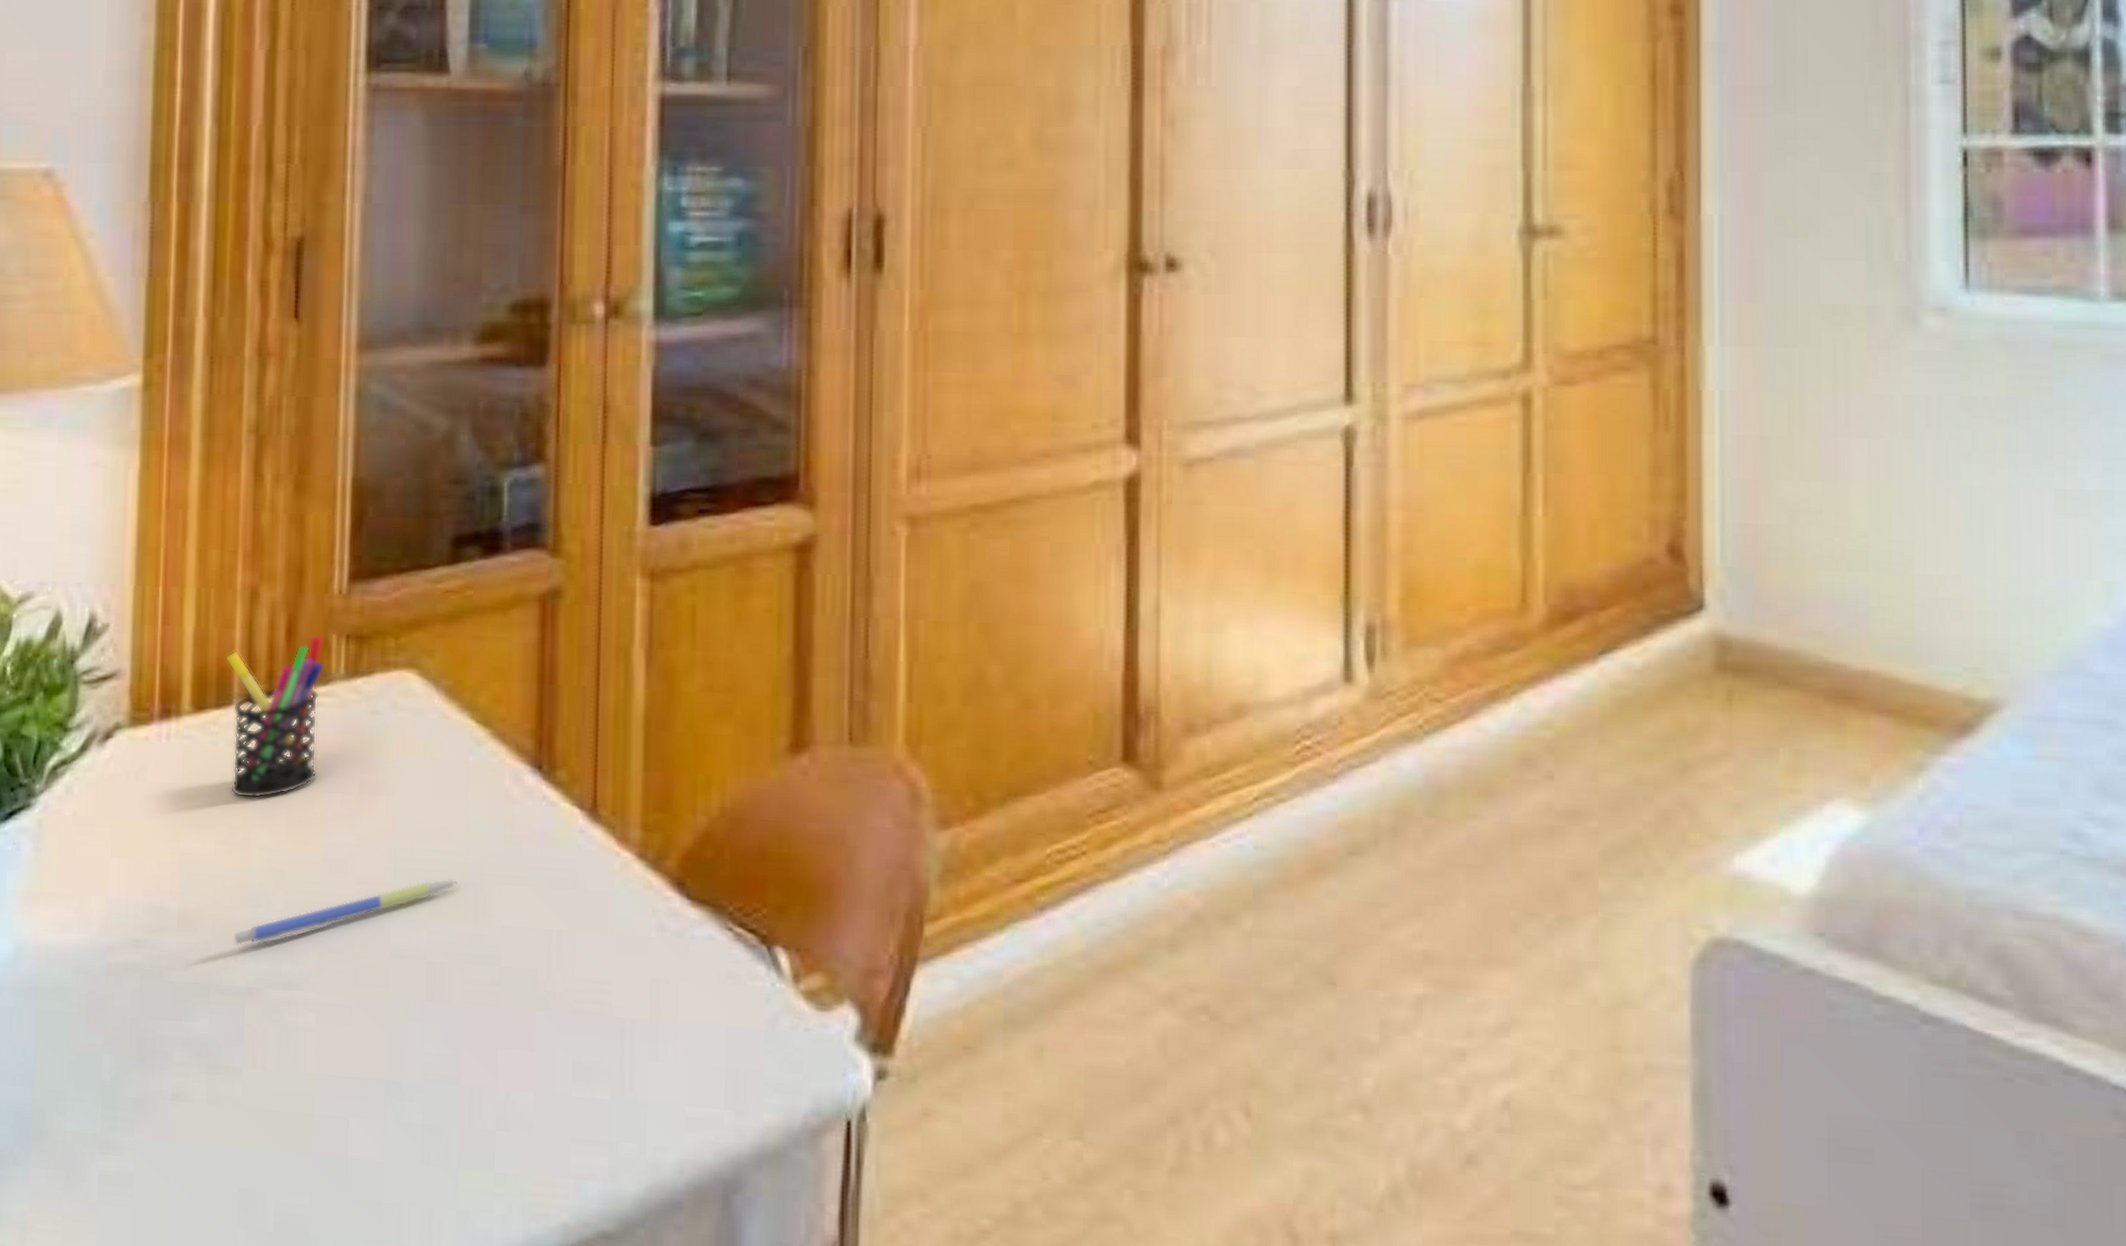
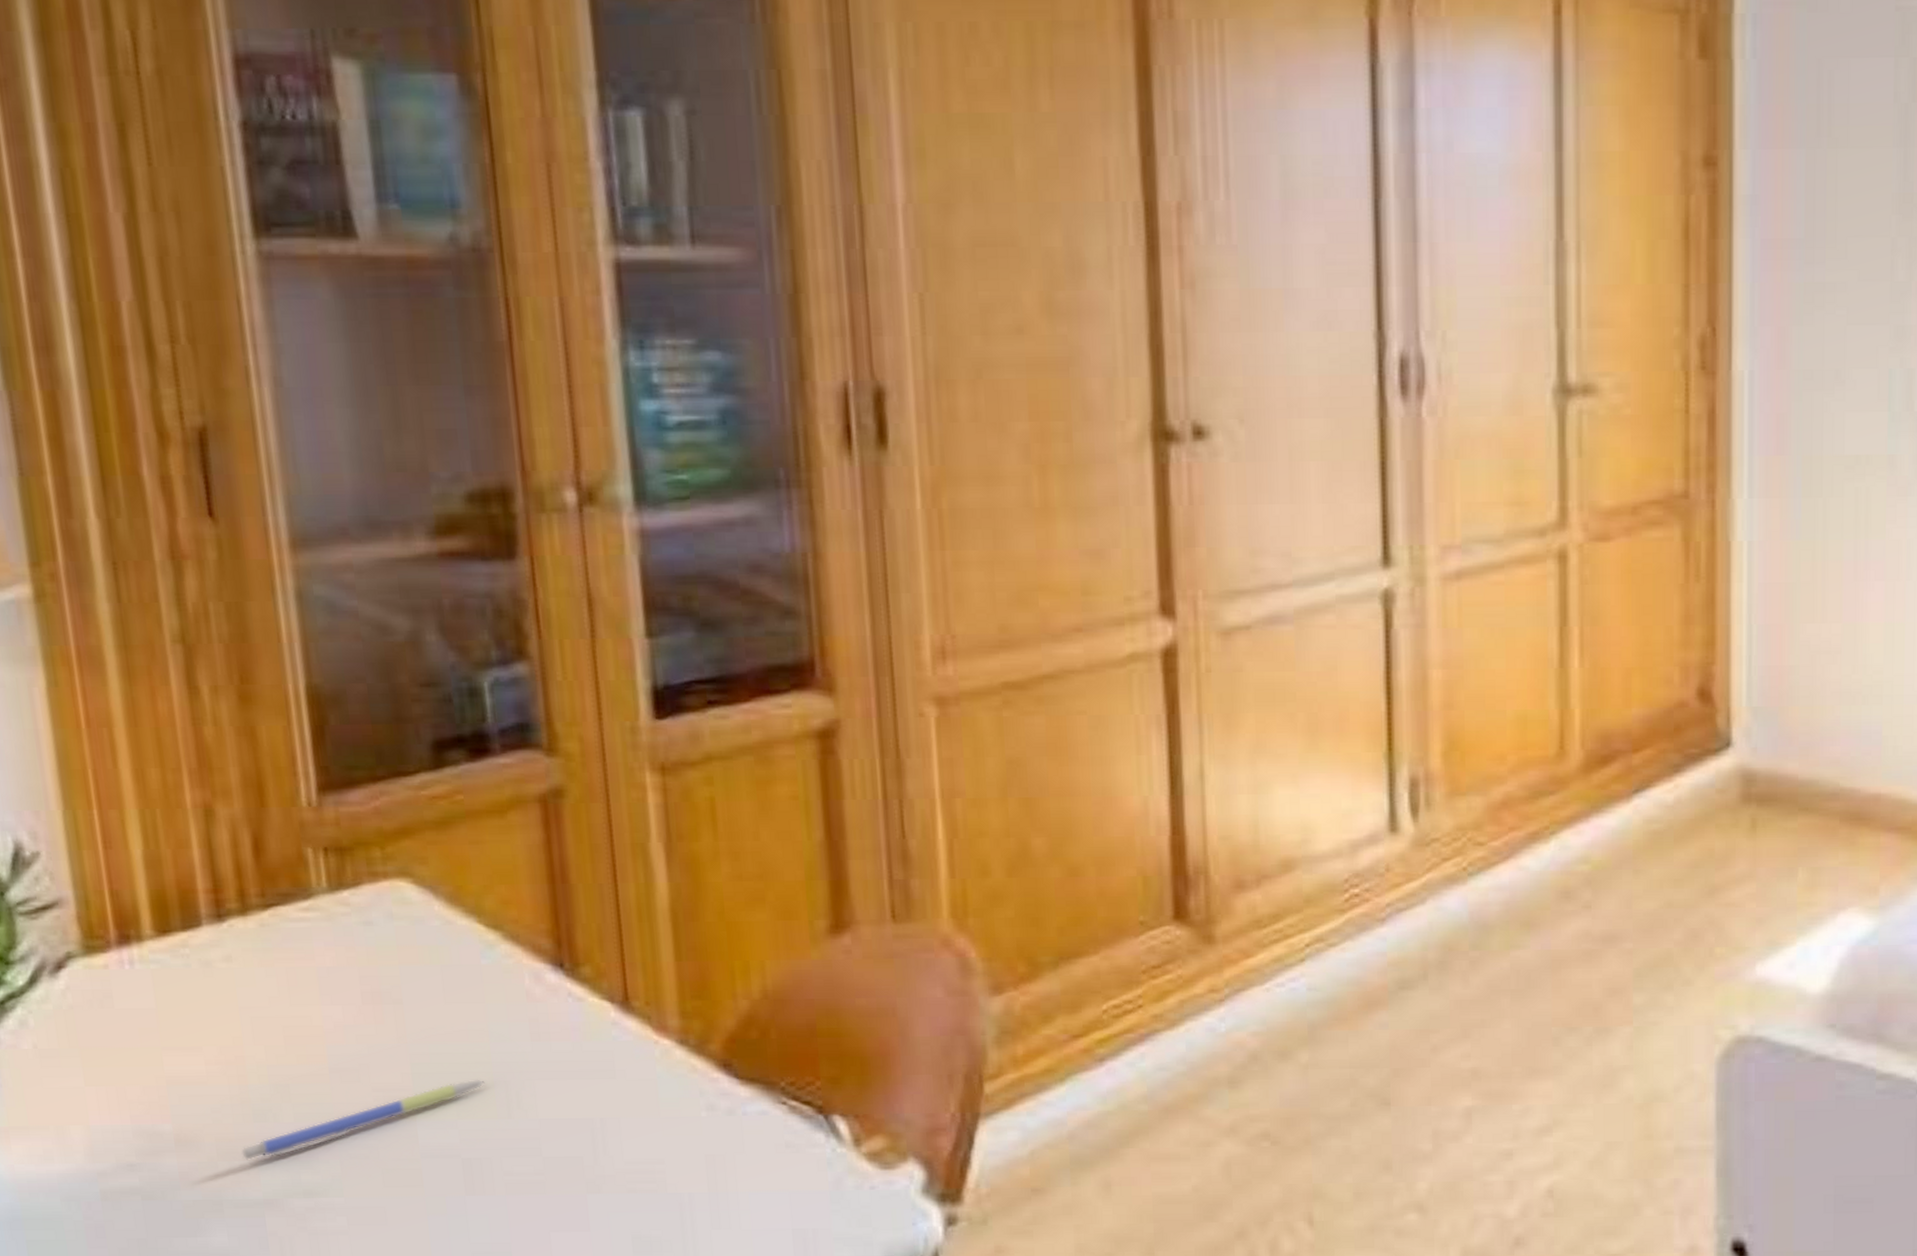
pen holder: present [227,634,324,799] -> none [186,849,311,1018]

